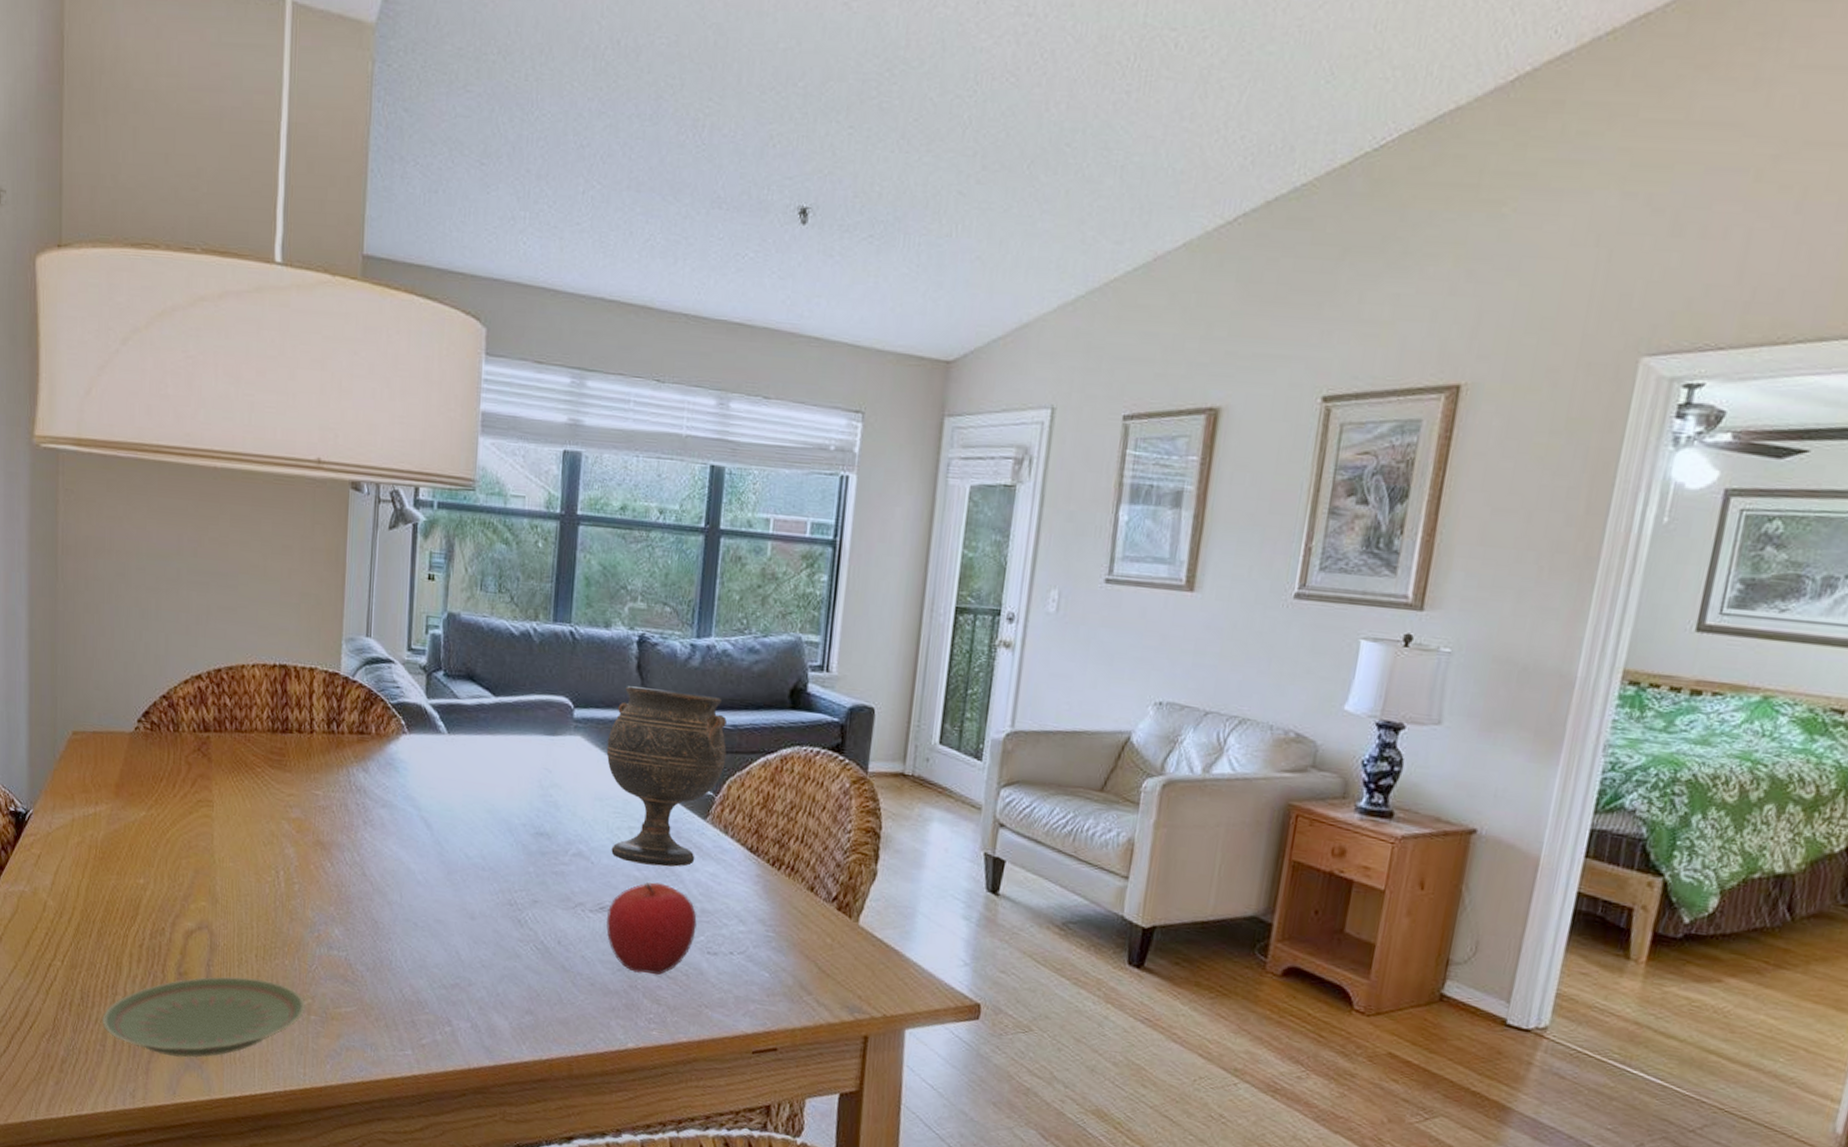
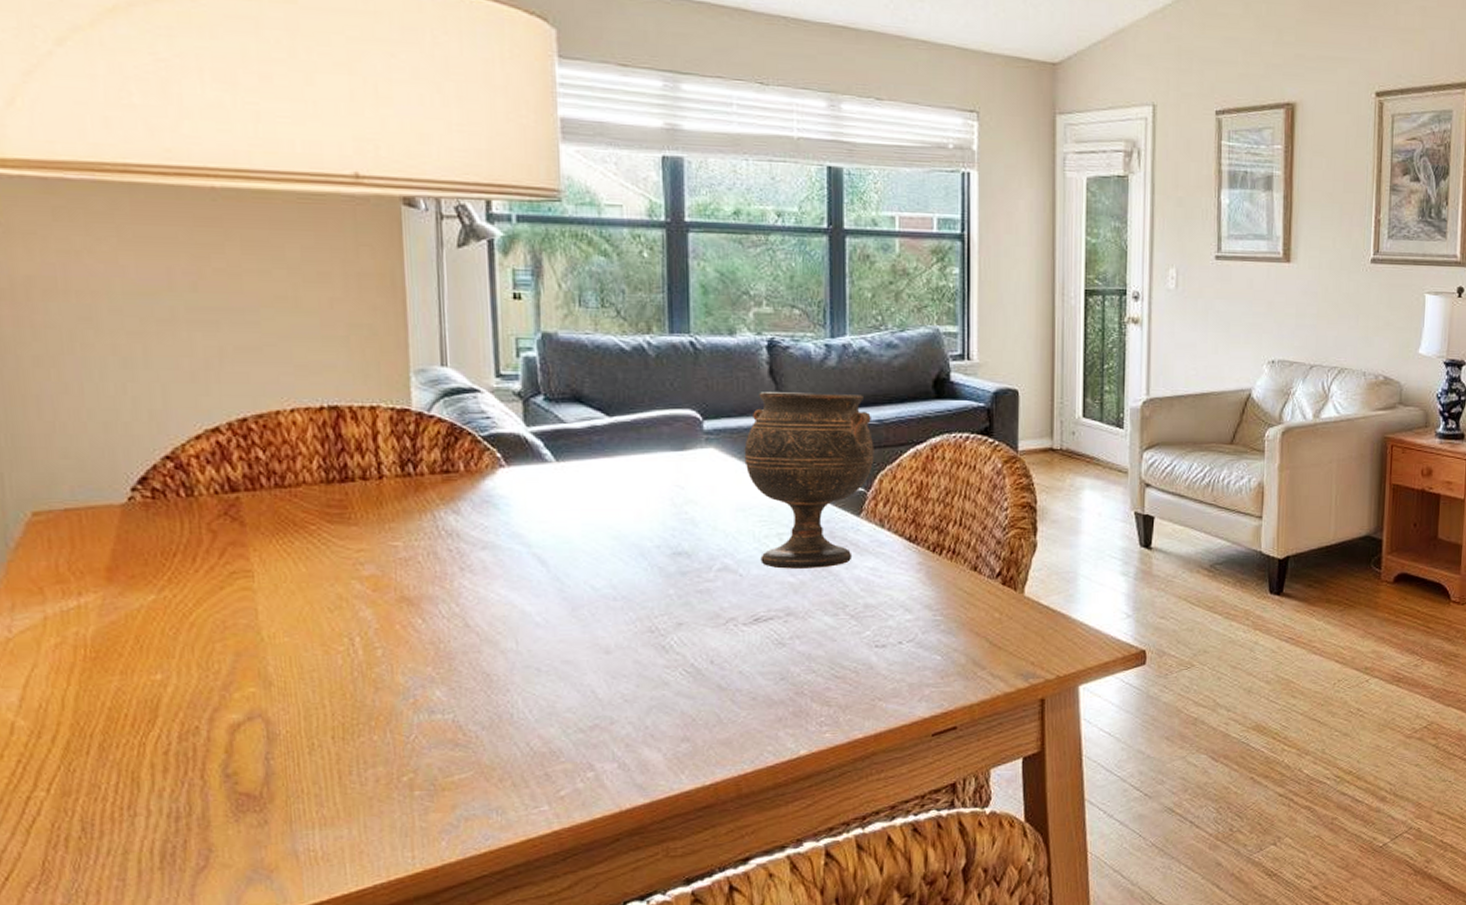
plate: present [102,976,306,1059] -> none [117,762,406,874]
fruit: present [605,882,697,976] -> none [762,585,861,678]

